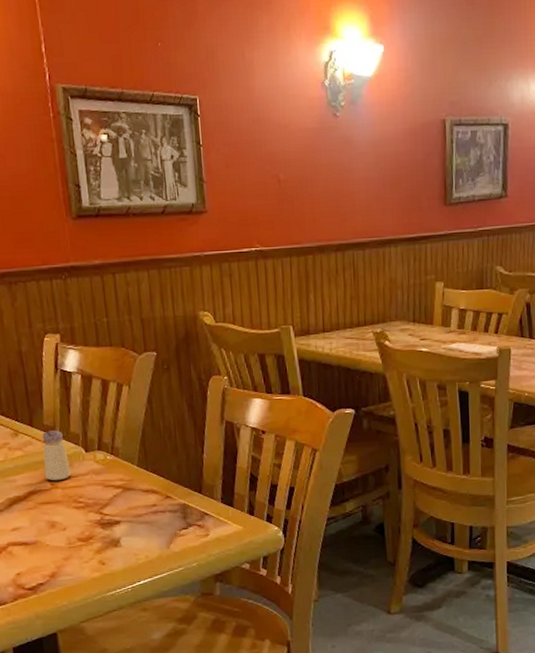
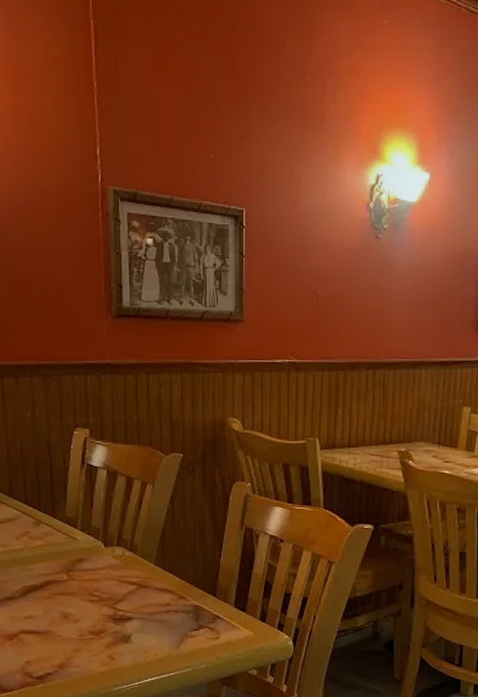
saltshaker: present [42,430,72,481] -> none [62,523,89,573]

